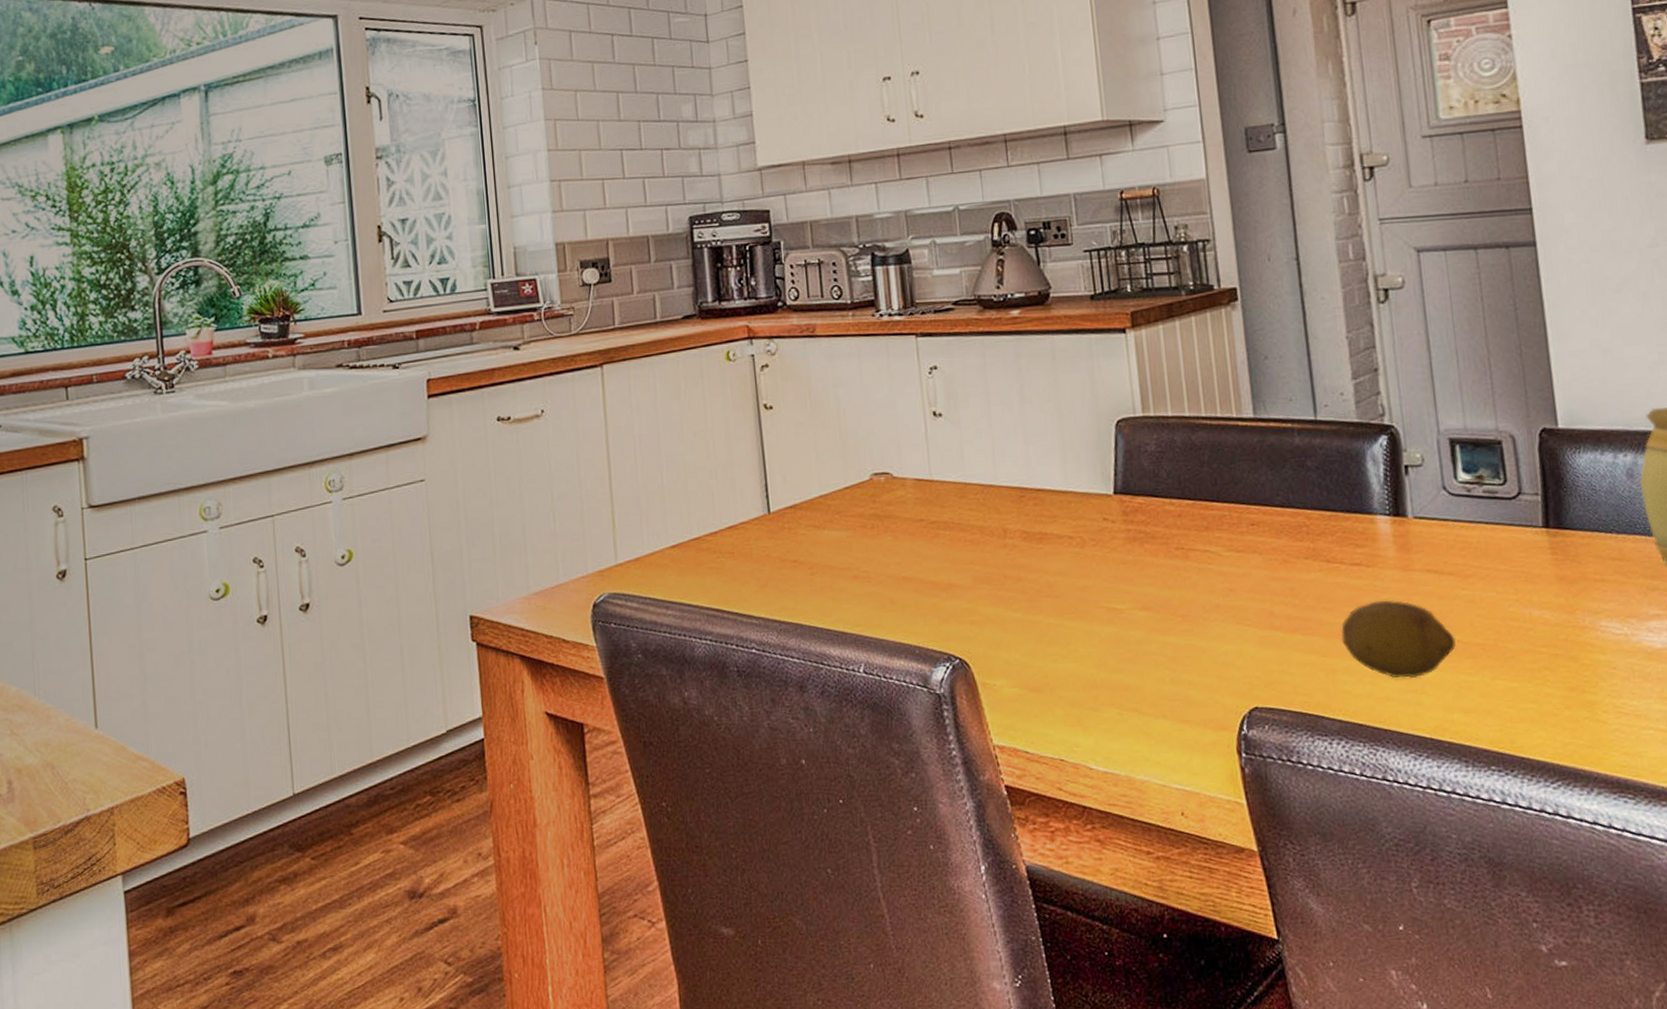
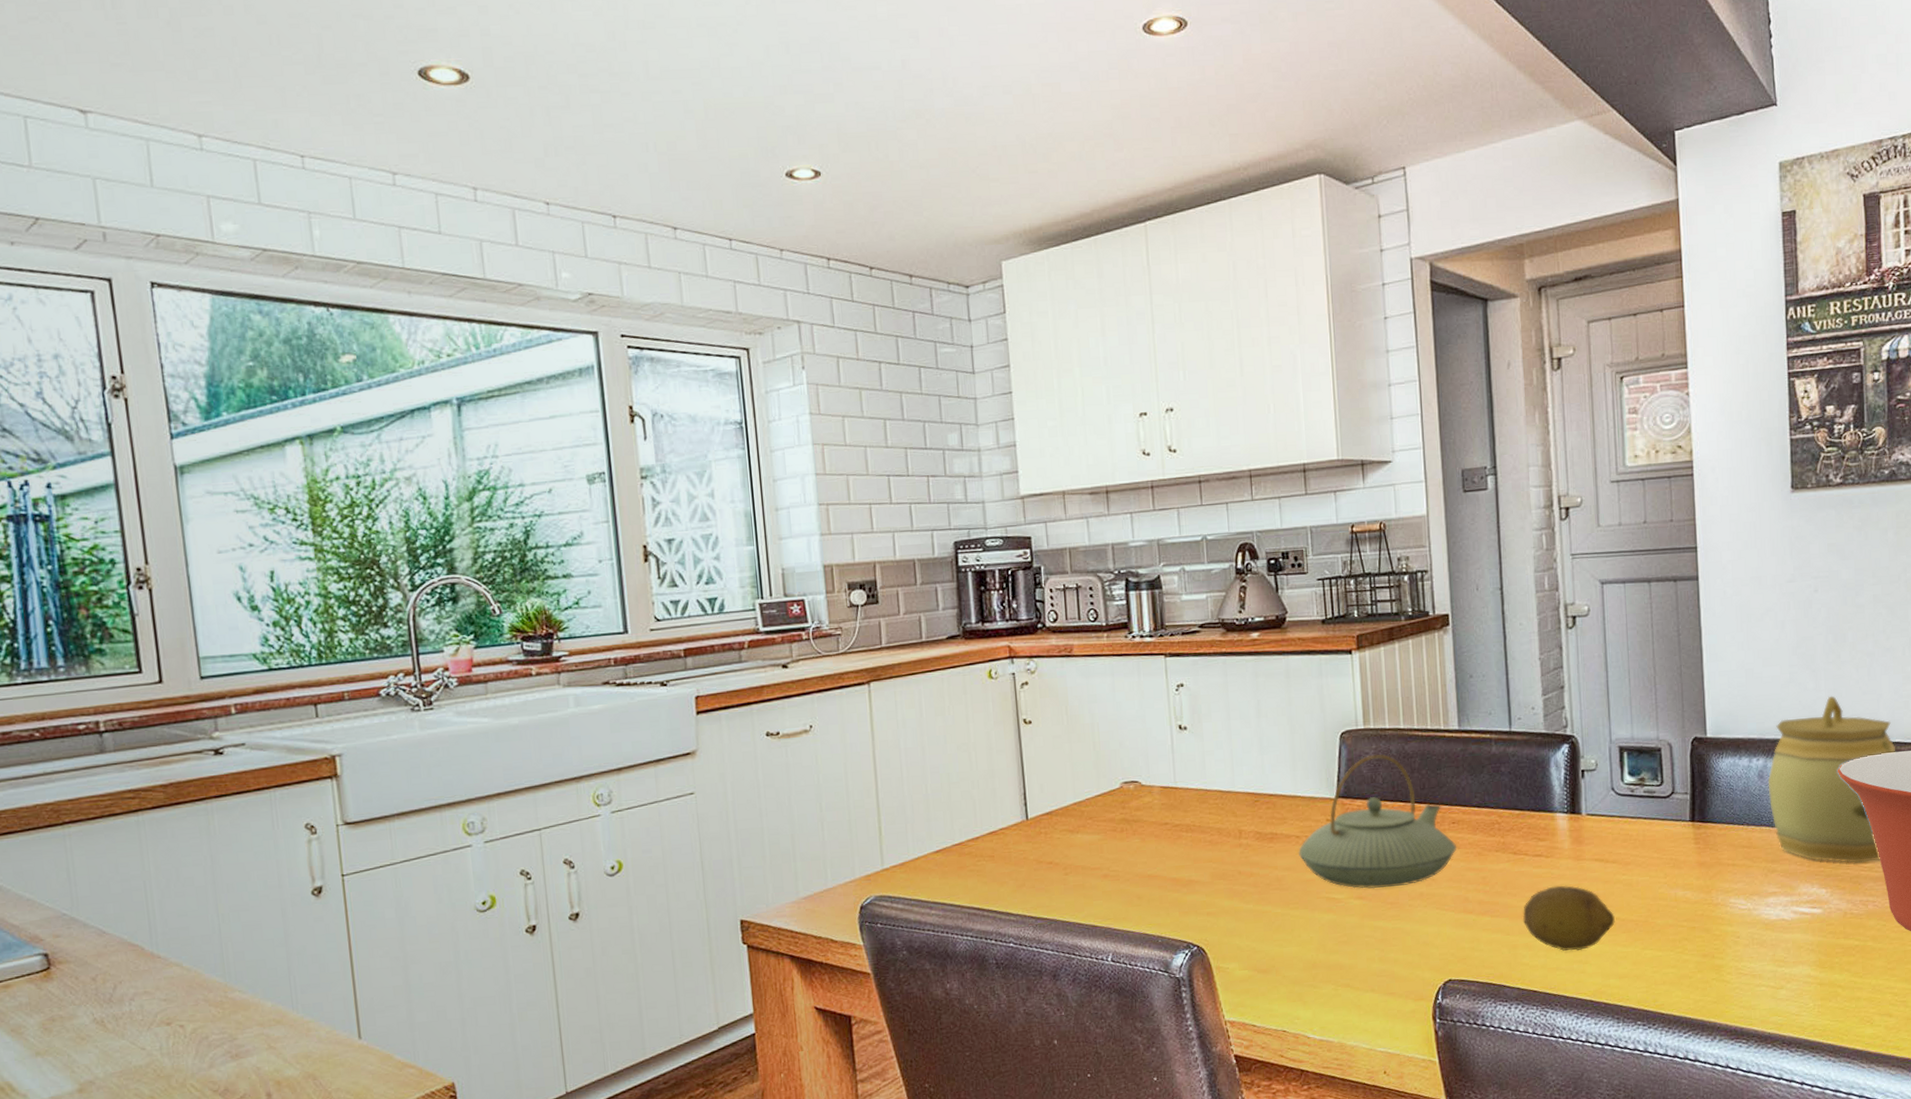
teapot: none [1071,445,1258,599] -> present [1298,754,1457,889]

